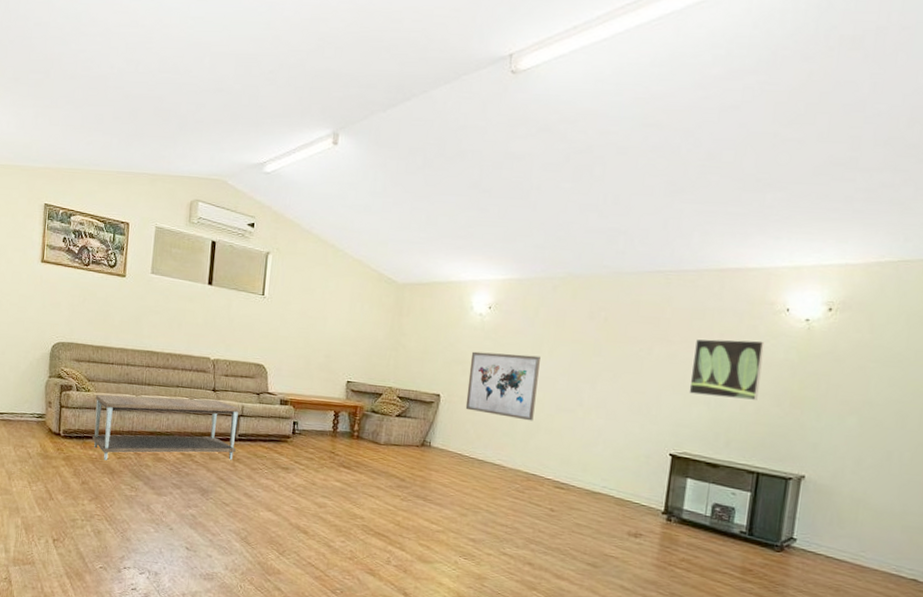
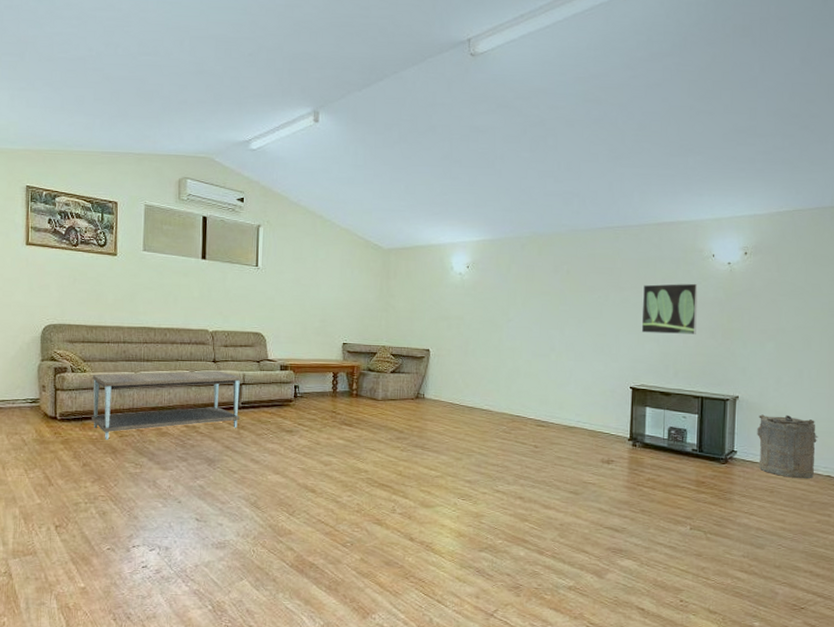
wall art: present [465,351,540,421] -> none [453,307,515,368]
laundry hamper: none [824,499,905,581] -> present [757,414,818,479]

